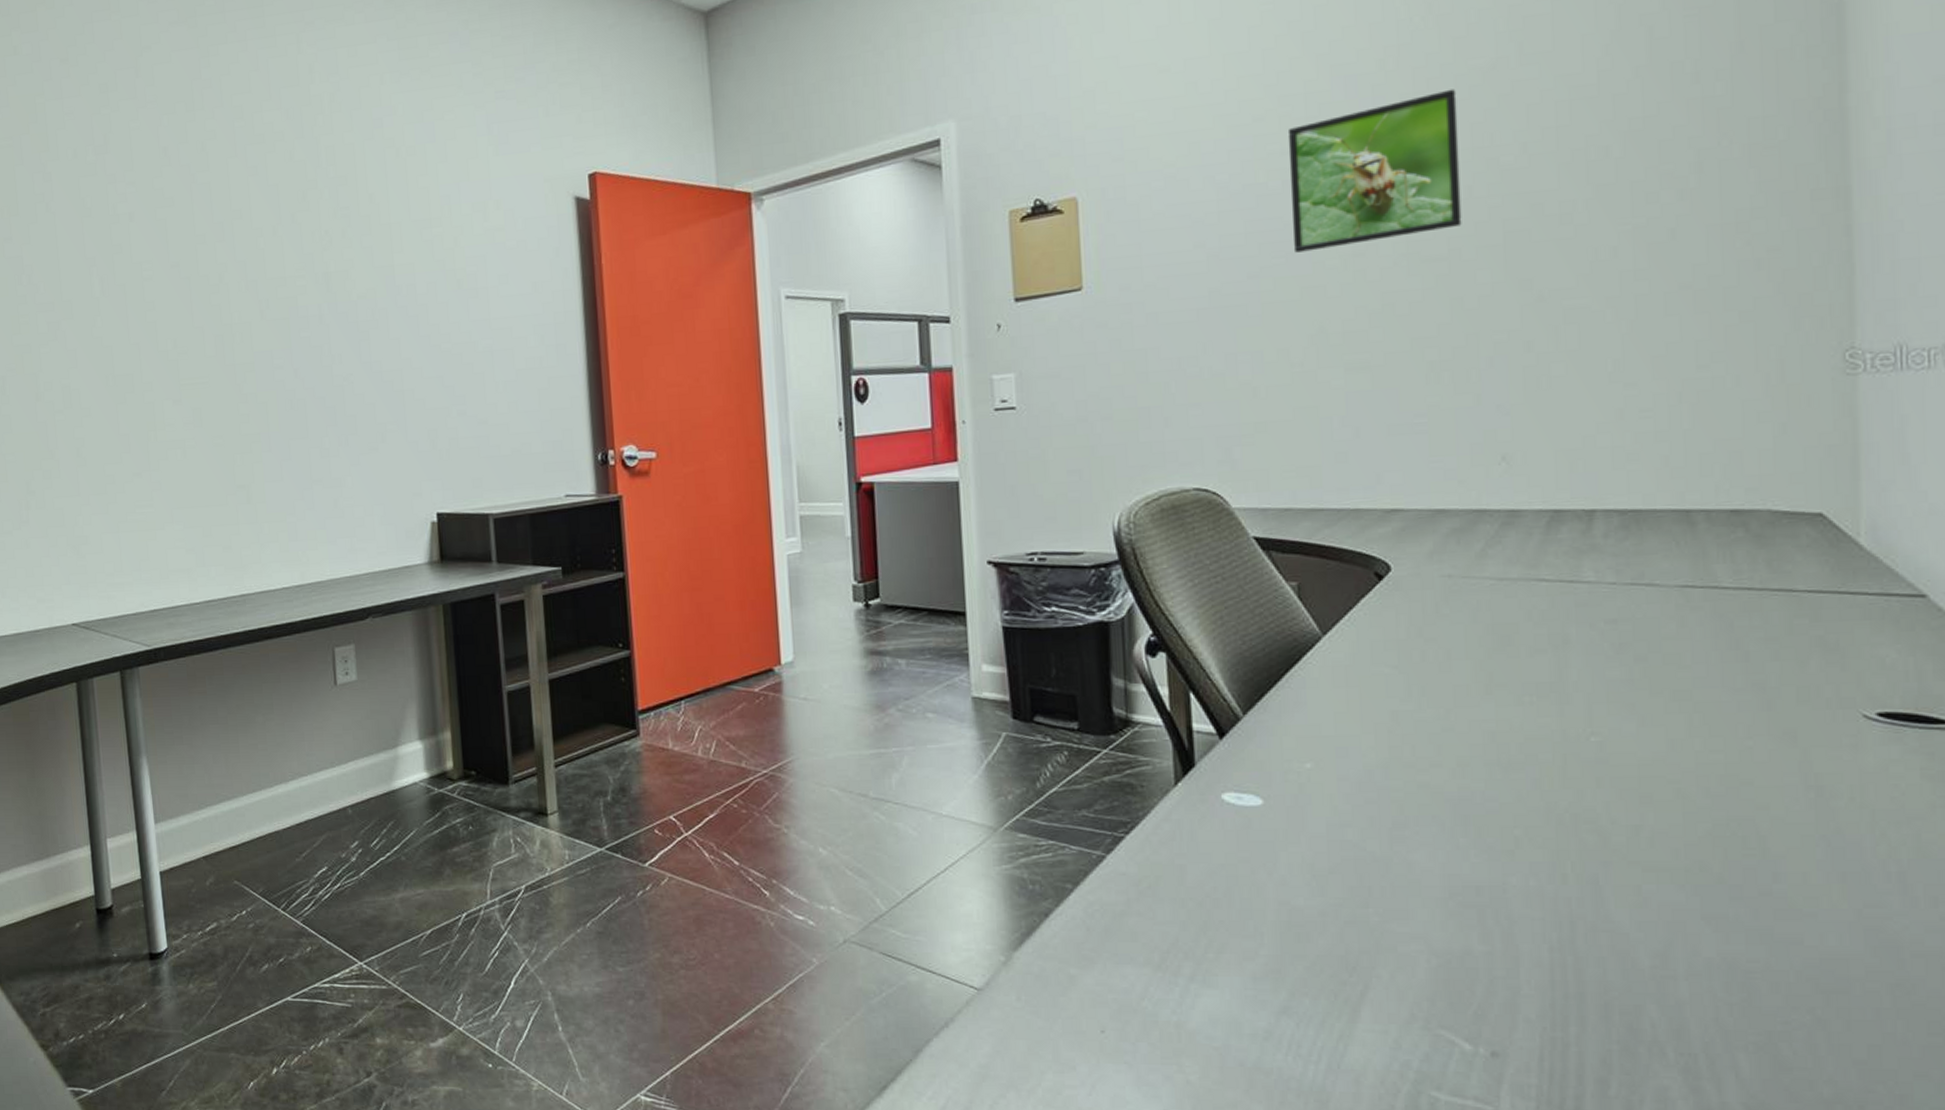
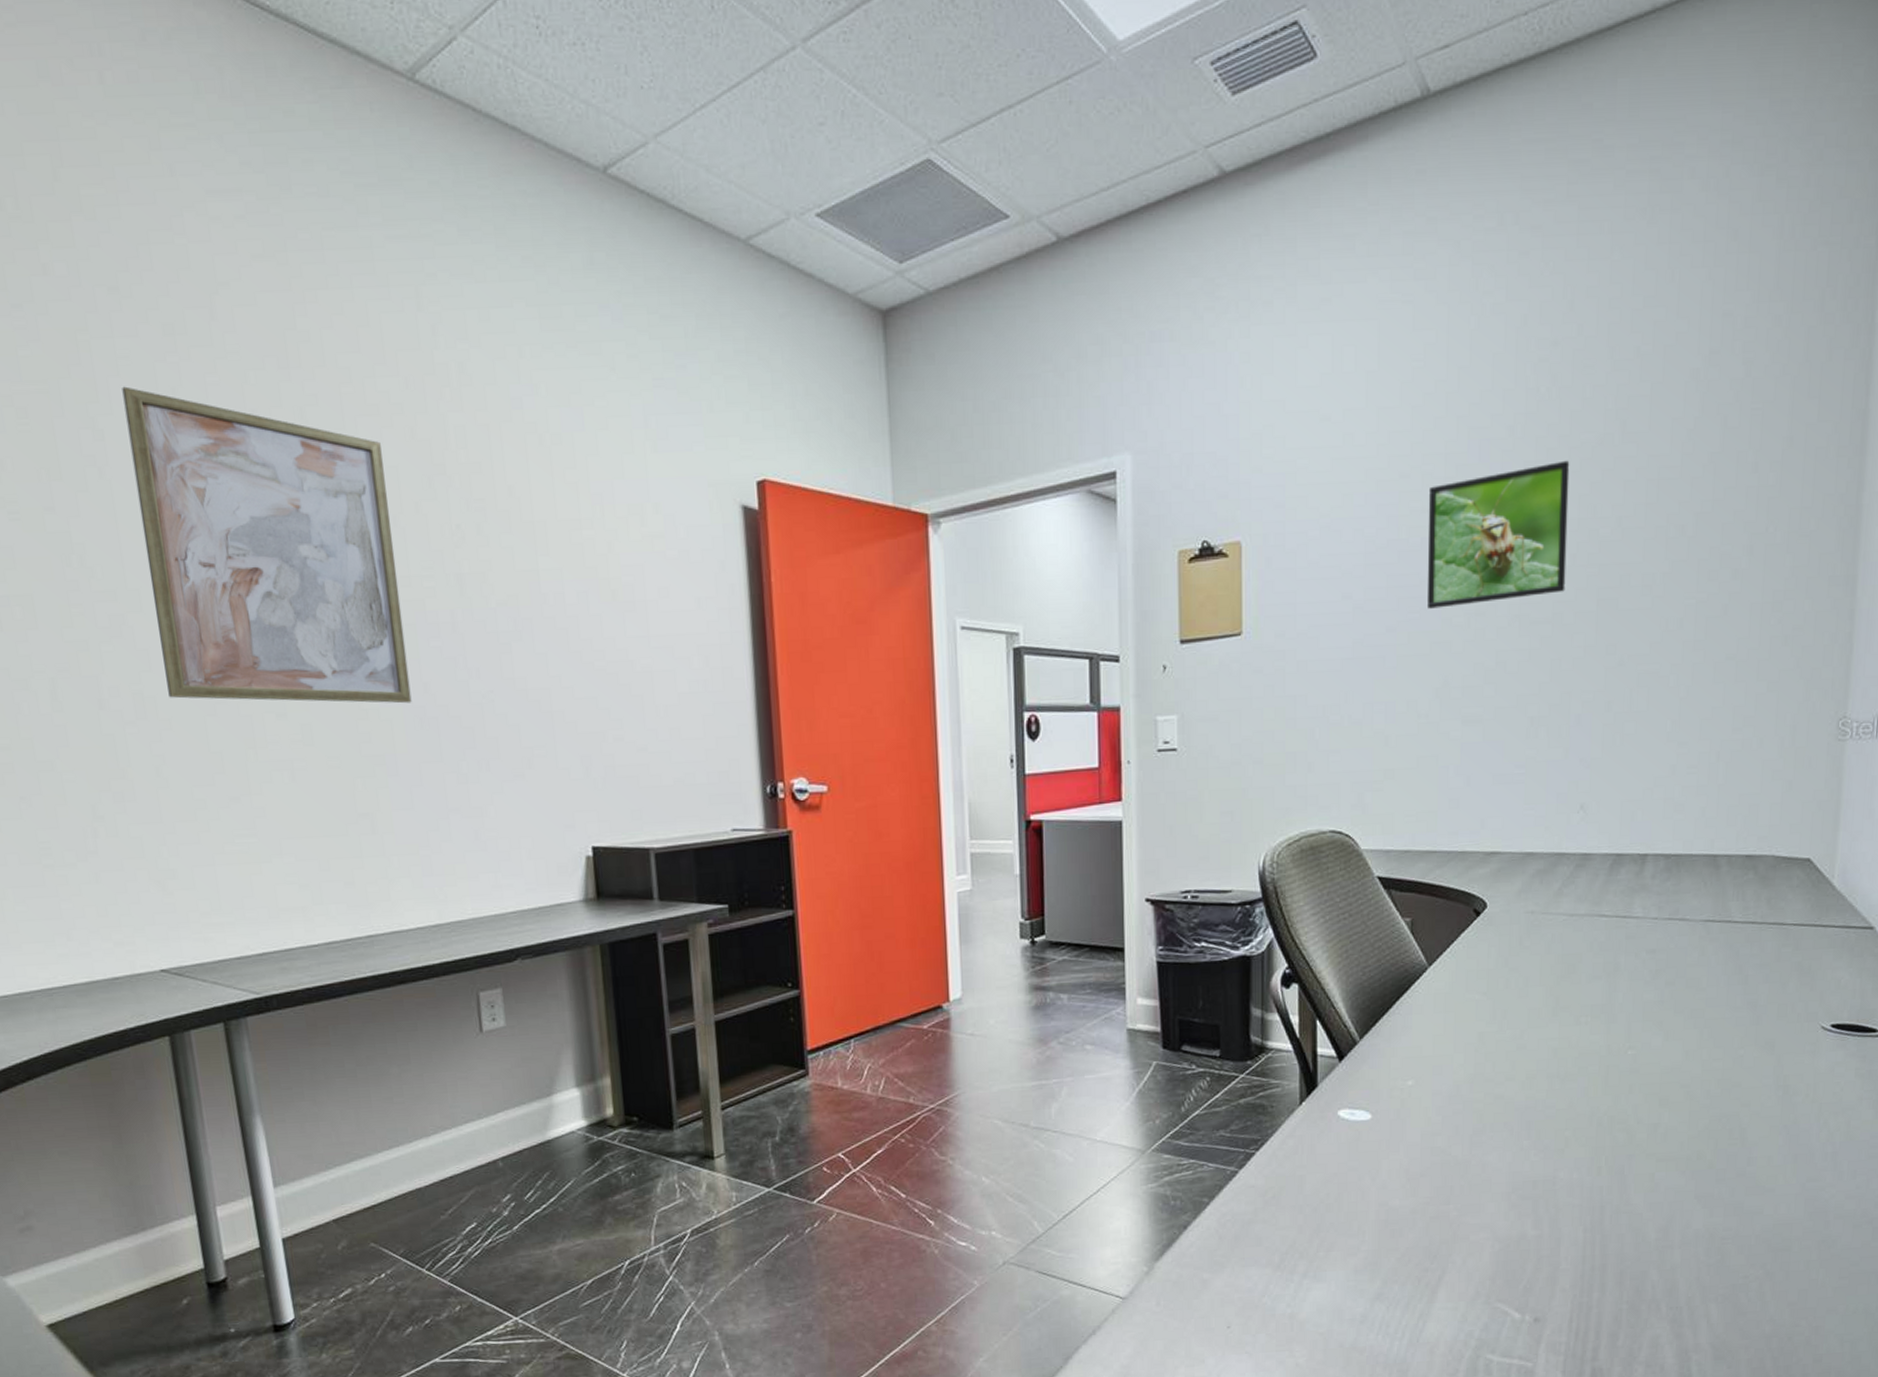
wall art: none [67,136,284,390] -> present [122,386,412,704]

